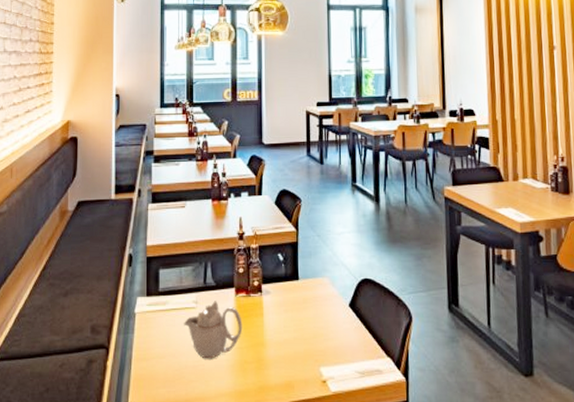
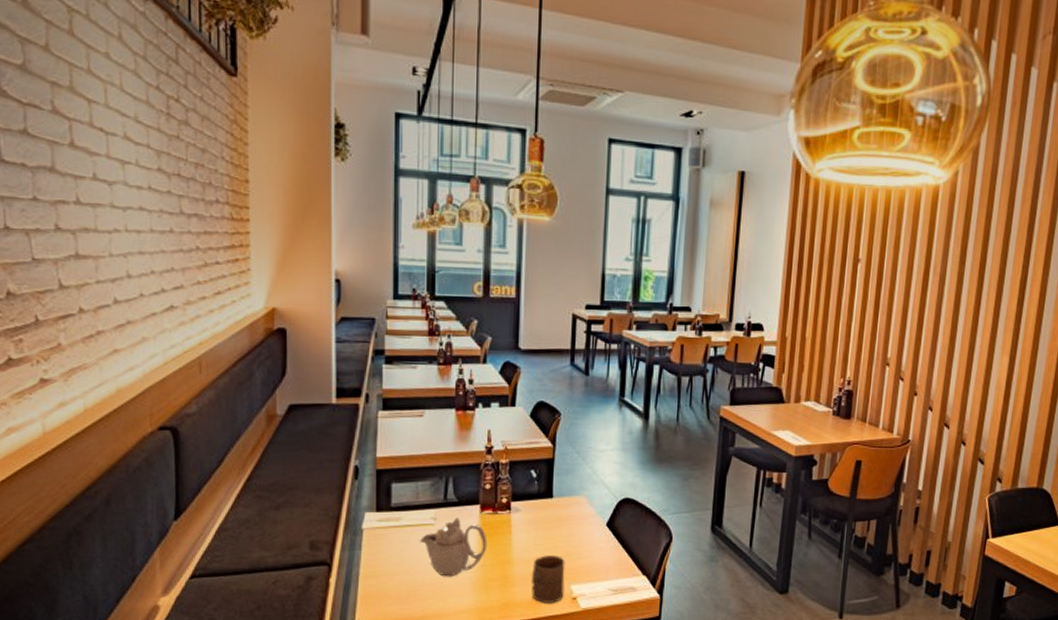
cup: none [284,337,314,386] -> present [531,555,565,603]

